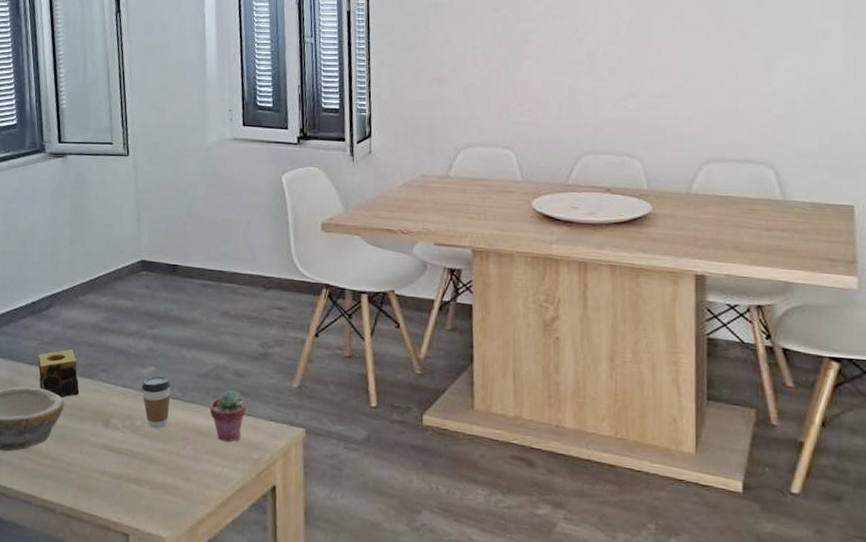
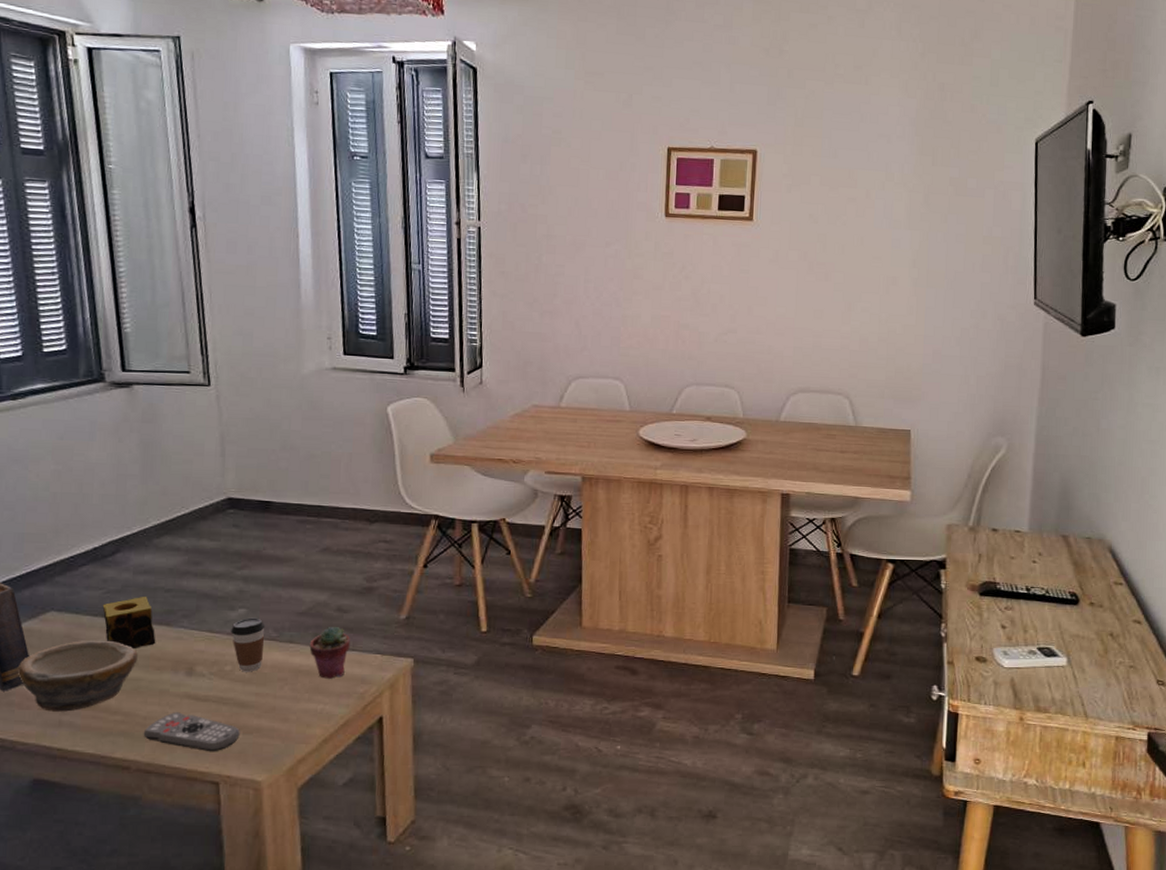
remote control: none [67,461,148,504] -> present [143,712,240,752]

